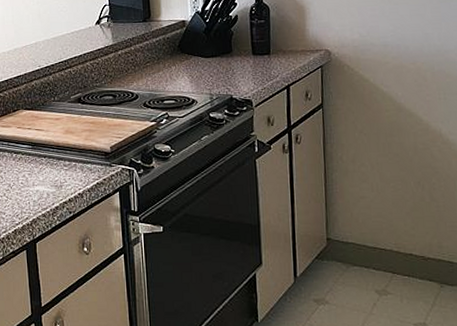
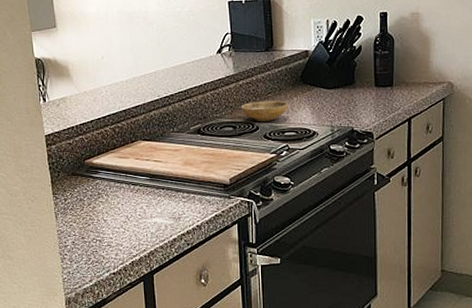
ceramic bowl: none [120,69,167,90] -> present [241,100,289,121]

